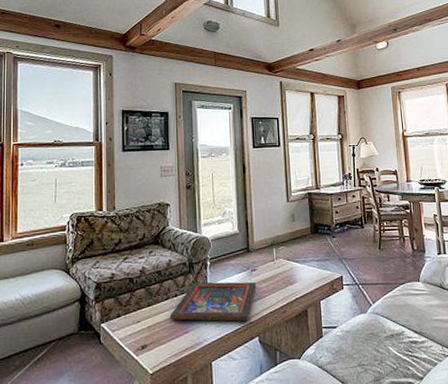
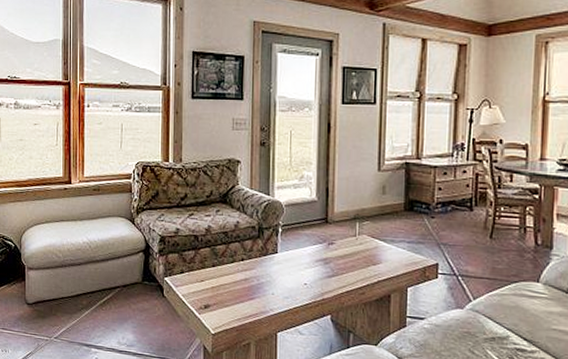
religious icon: present [170,282,257,322] -> none [235,248,333,296]

